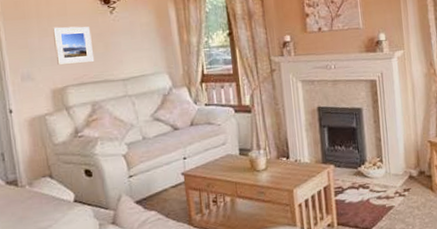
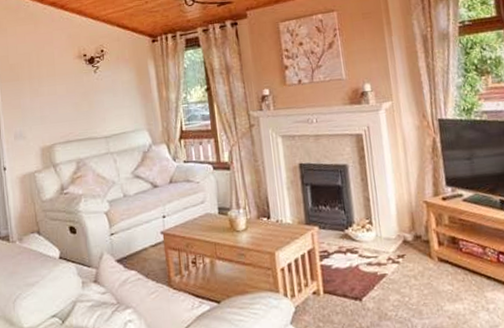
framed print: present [53,26,95,65] -> none [43,86,80,123]

